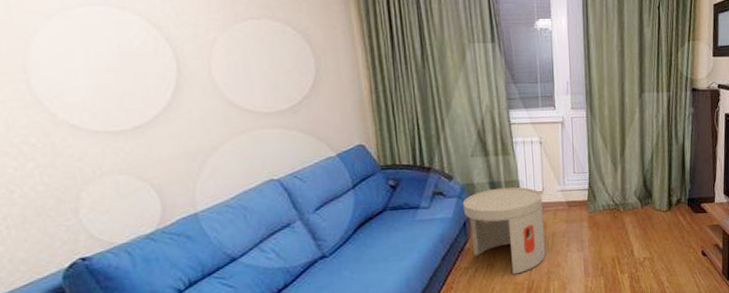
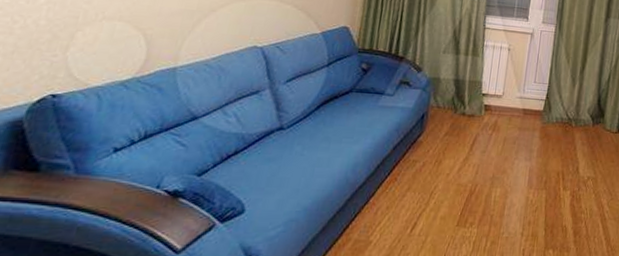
side table: present [462,187,545,275] -> none [424,86,501,175]

